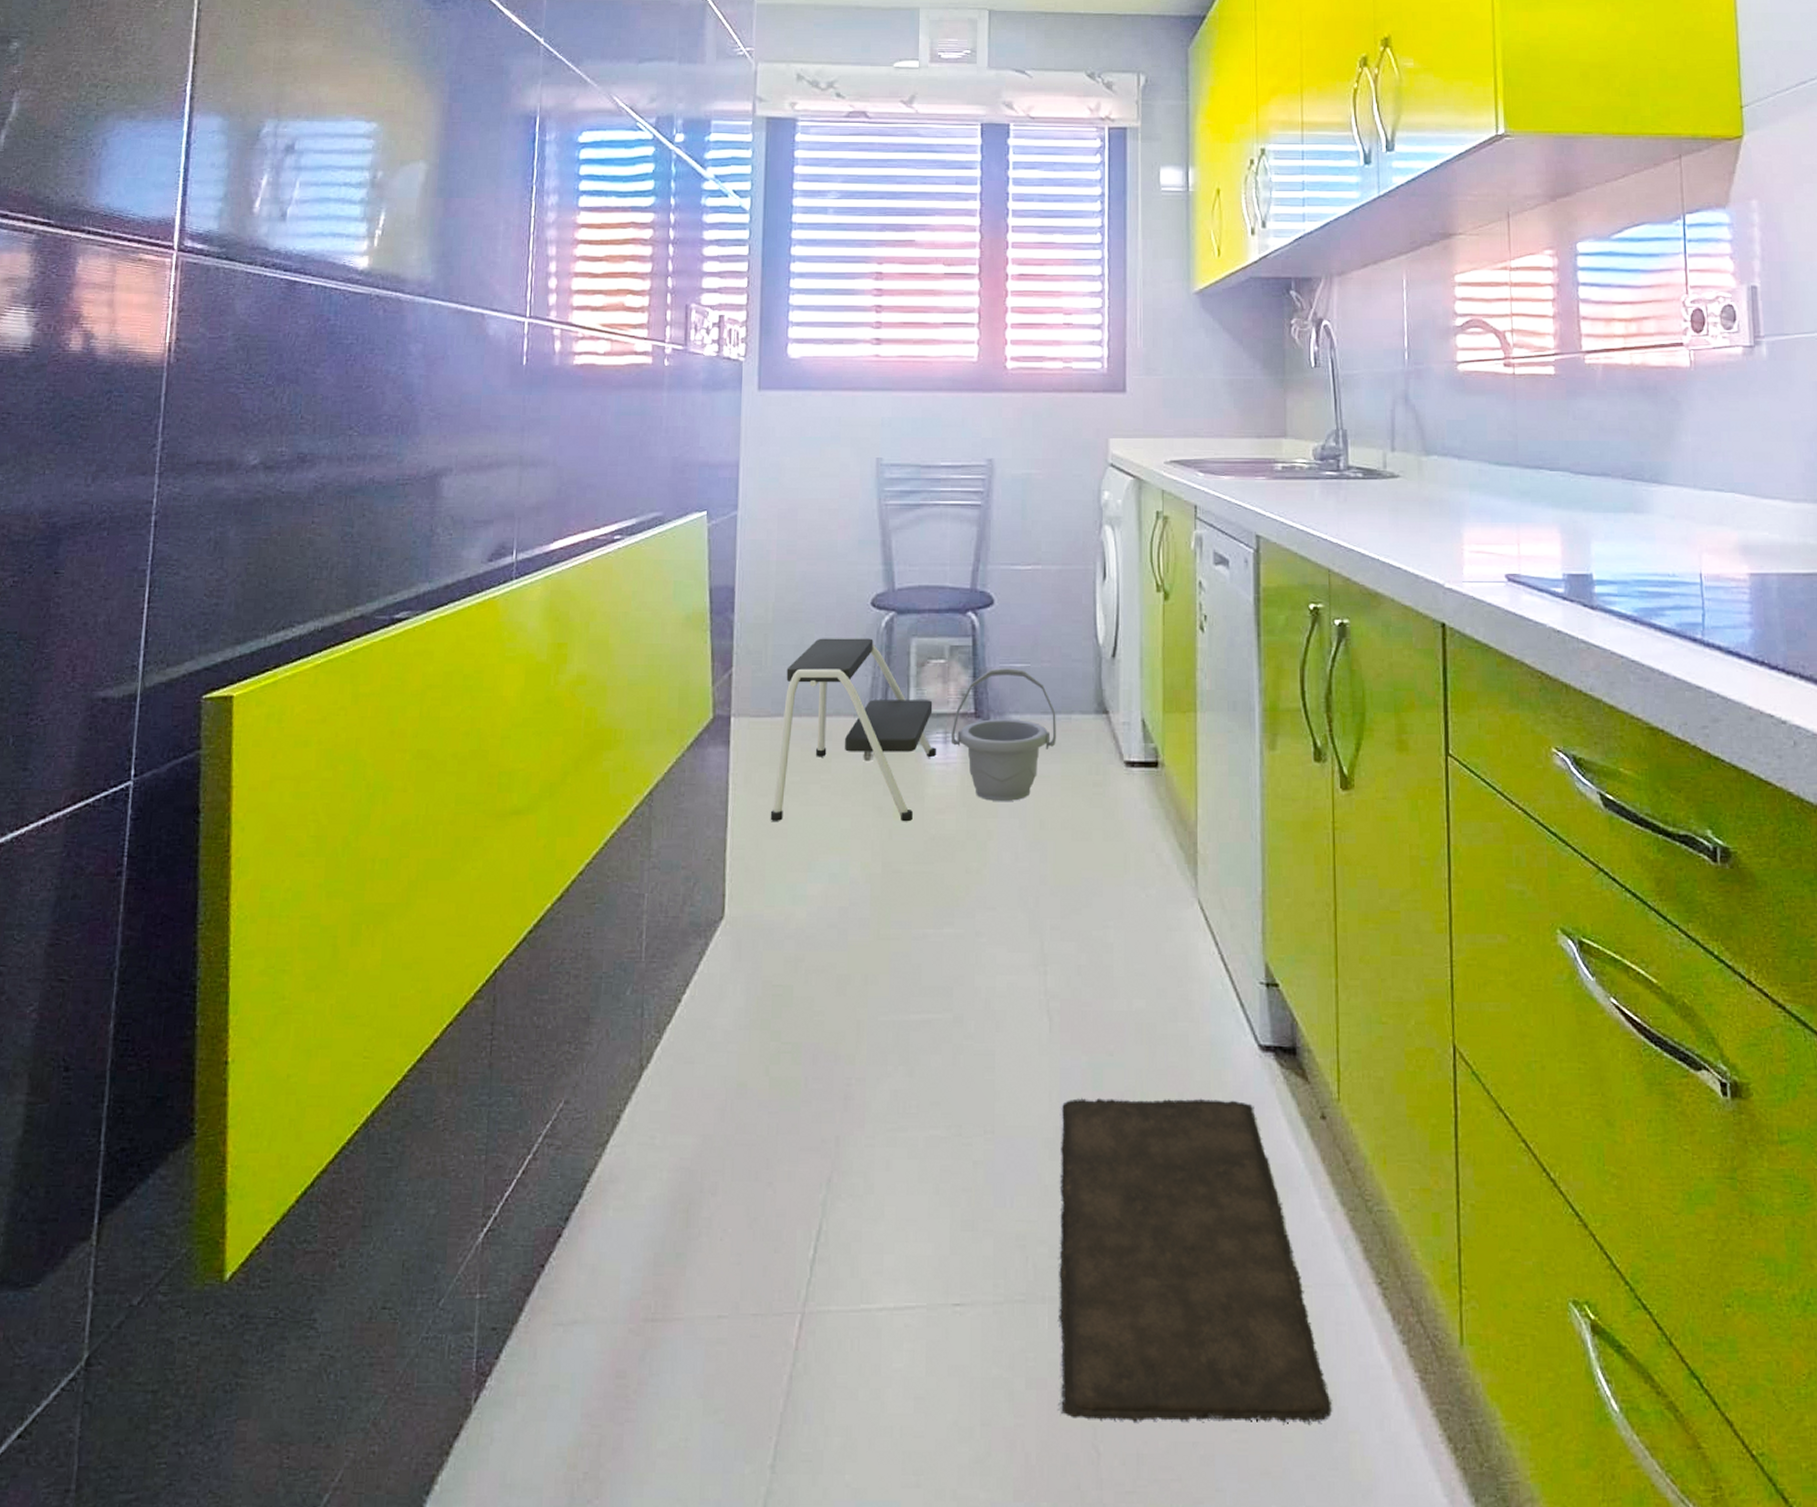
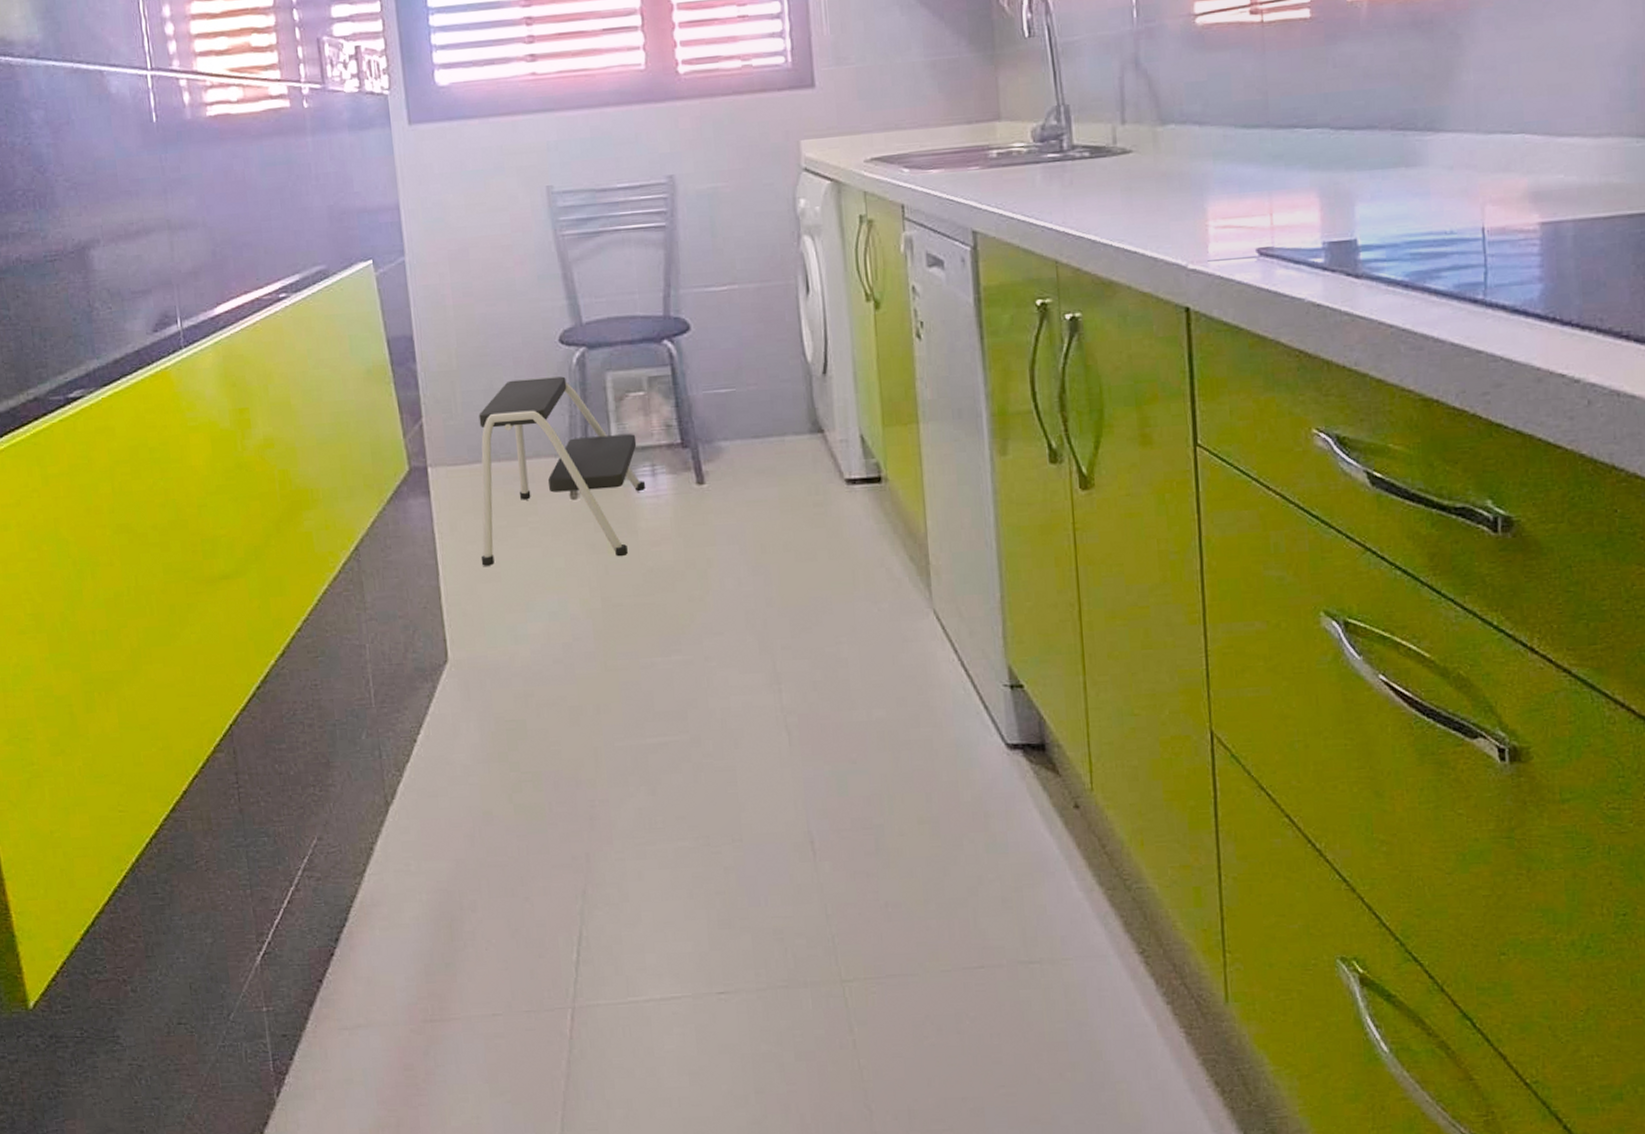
bucket: present [950,667,1057,802] -> none [658,393,771,530]
doormat: present [1057,1097,1333,1424] -> none [807,796,1098,1084]

